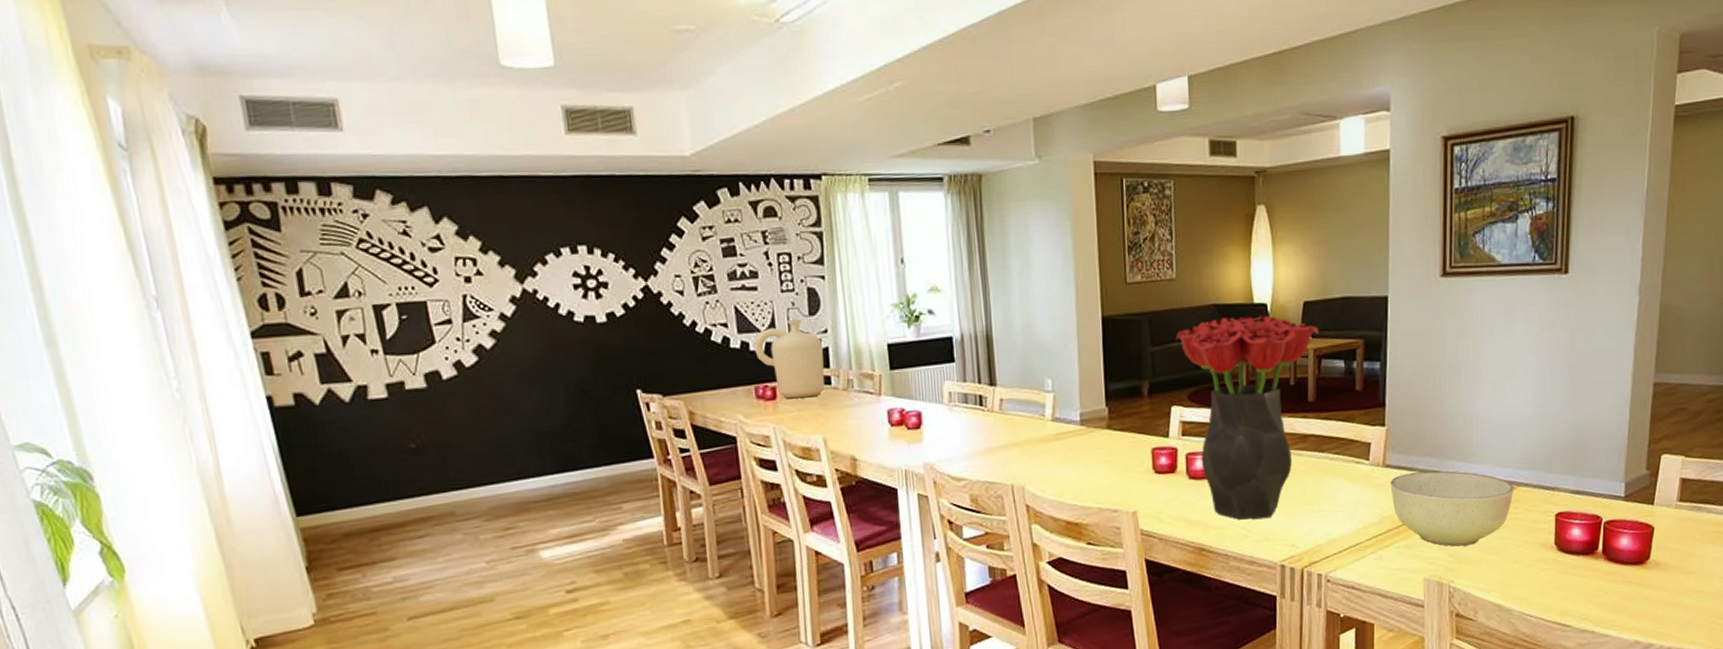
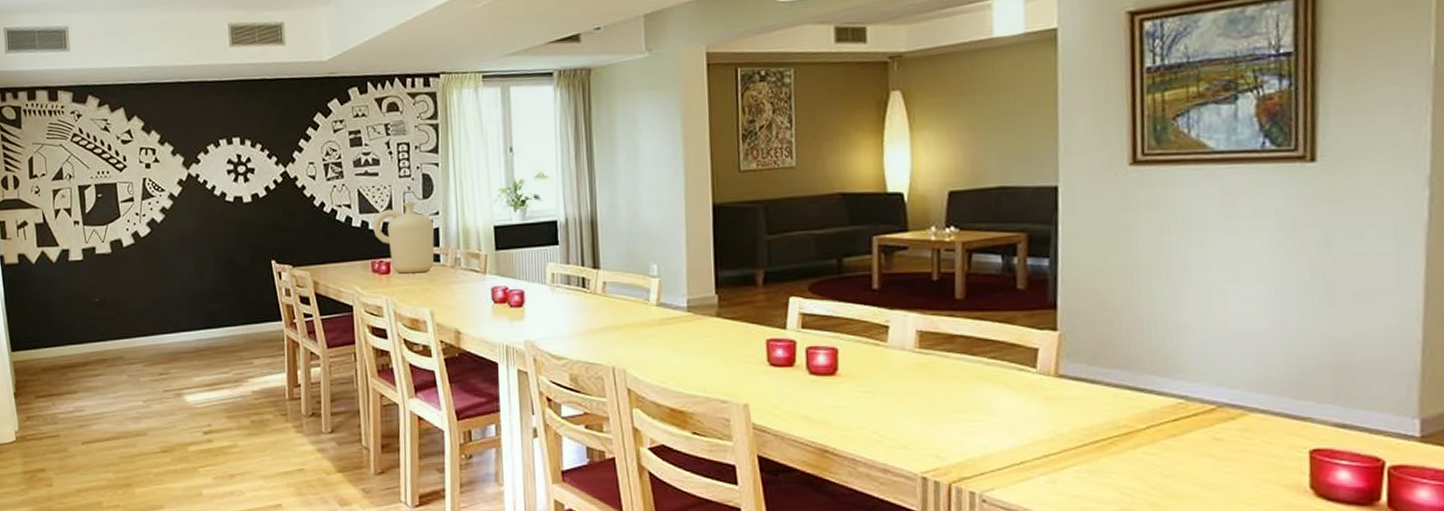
bouquet: present [1175,315,1319,520] -> none [795,204,969,423]
bowl: present [1390,470,1515,547] -> none [1065,386,1246,478]

